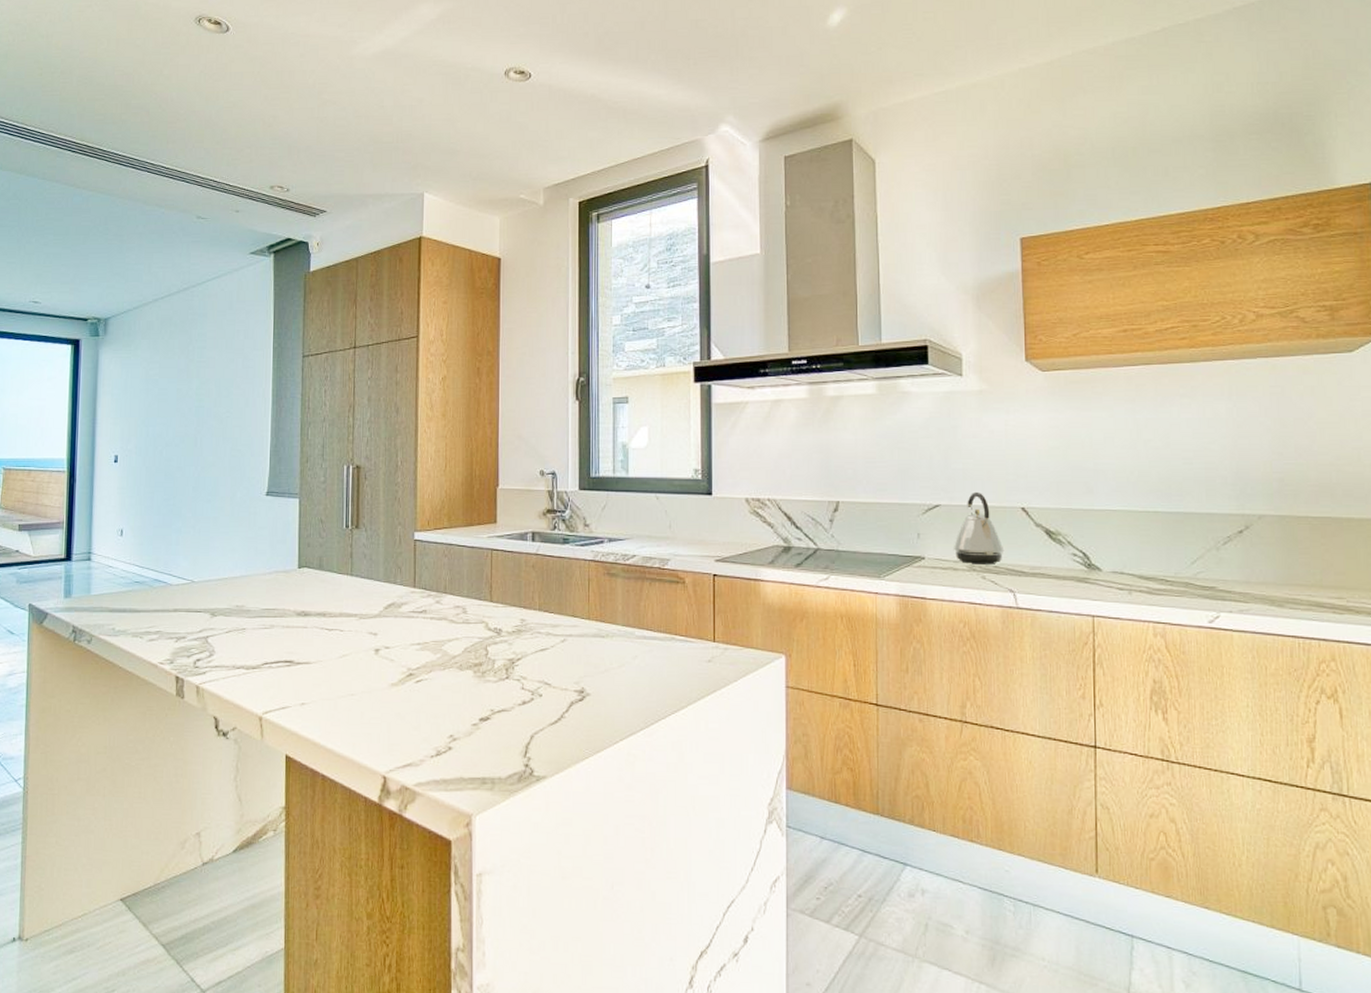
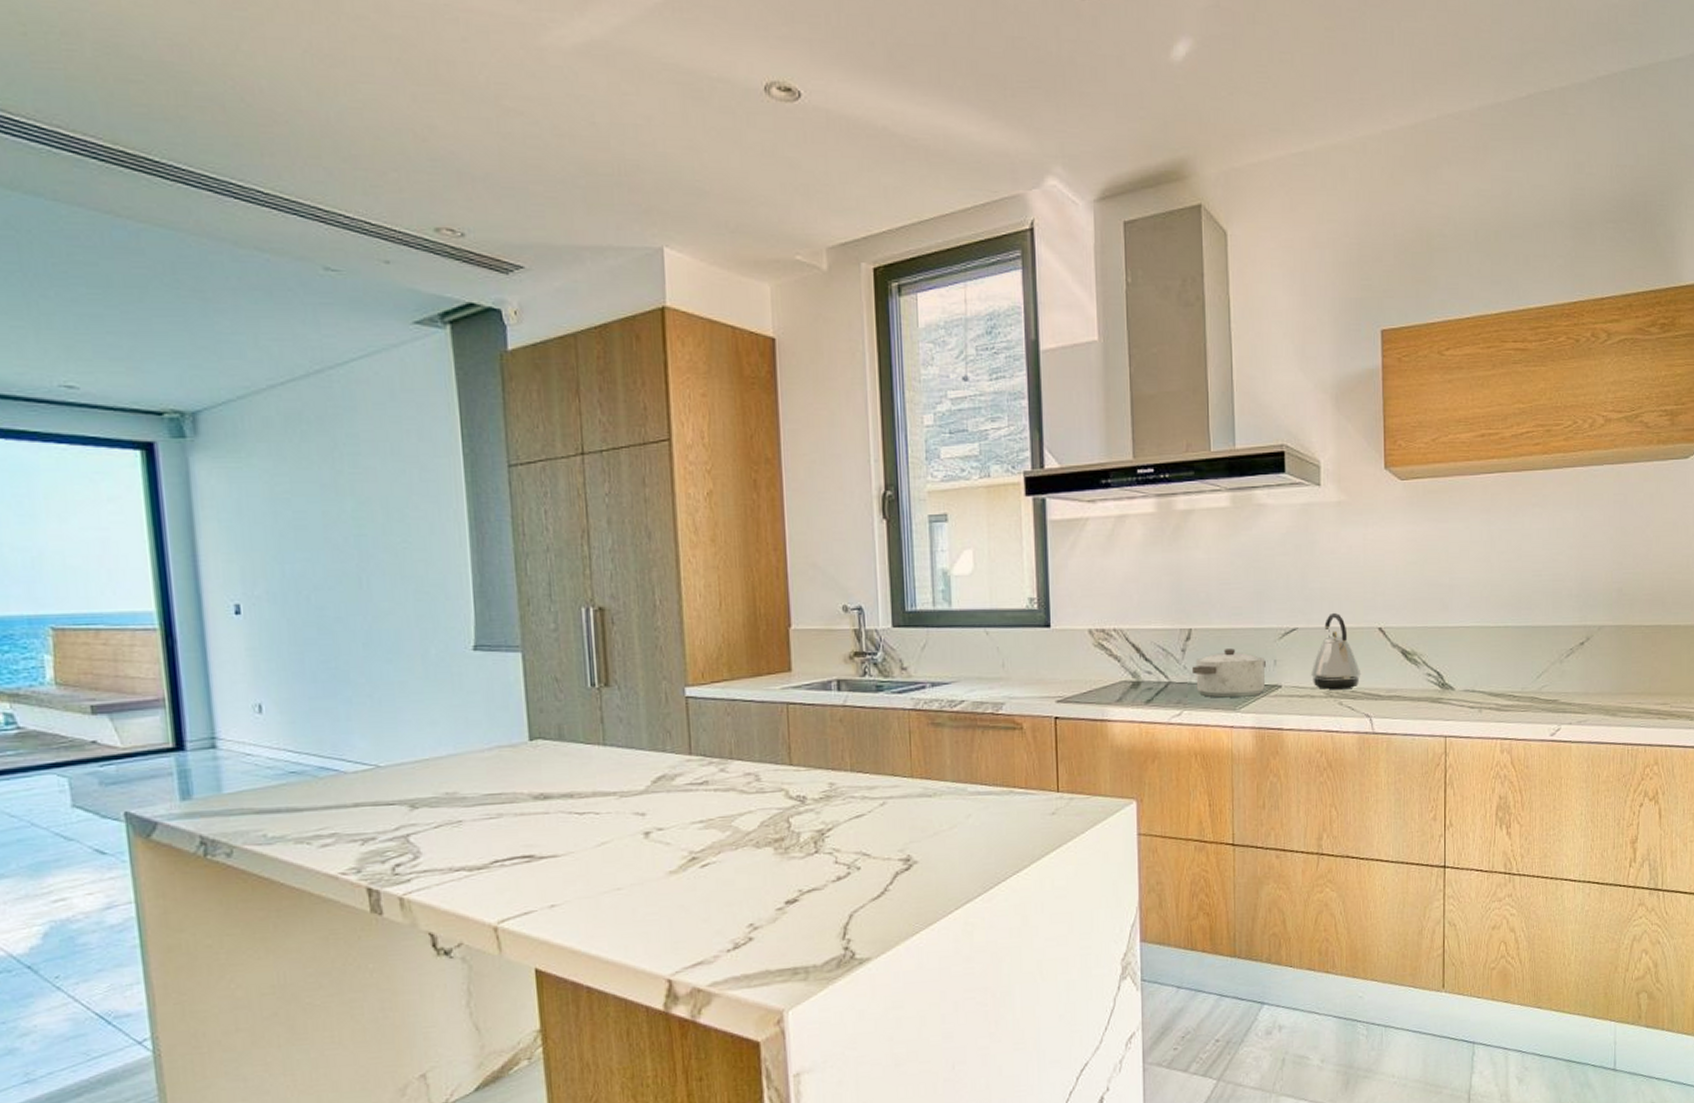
cooking pot: none [838,521,909,566] -> present [1191,648,1266,698]

